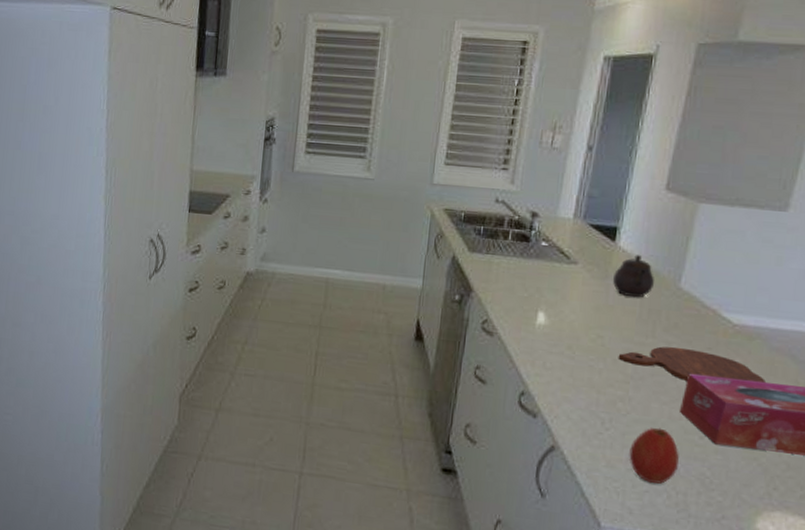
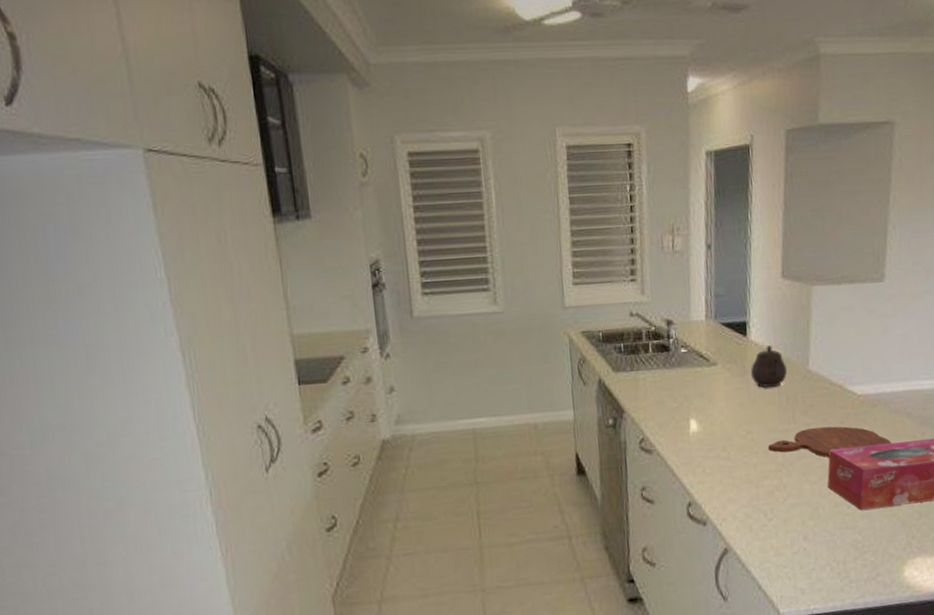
apple: present [629,427,679,484] -> none [792,506,835,561]

